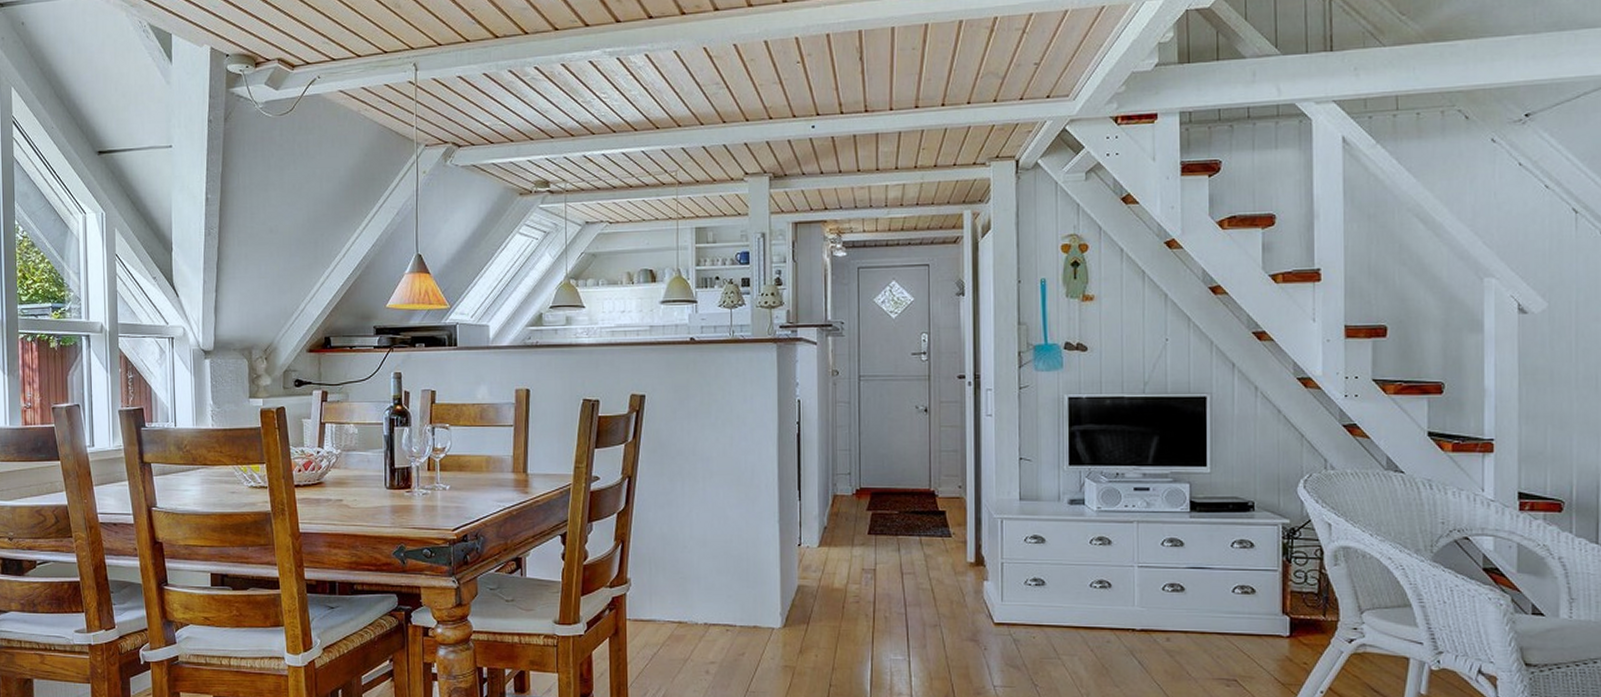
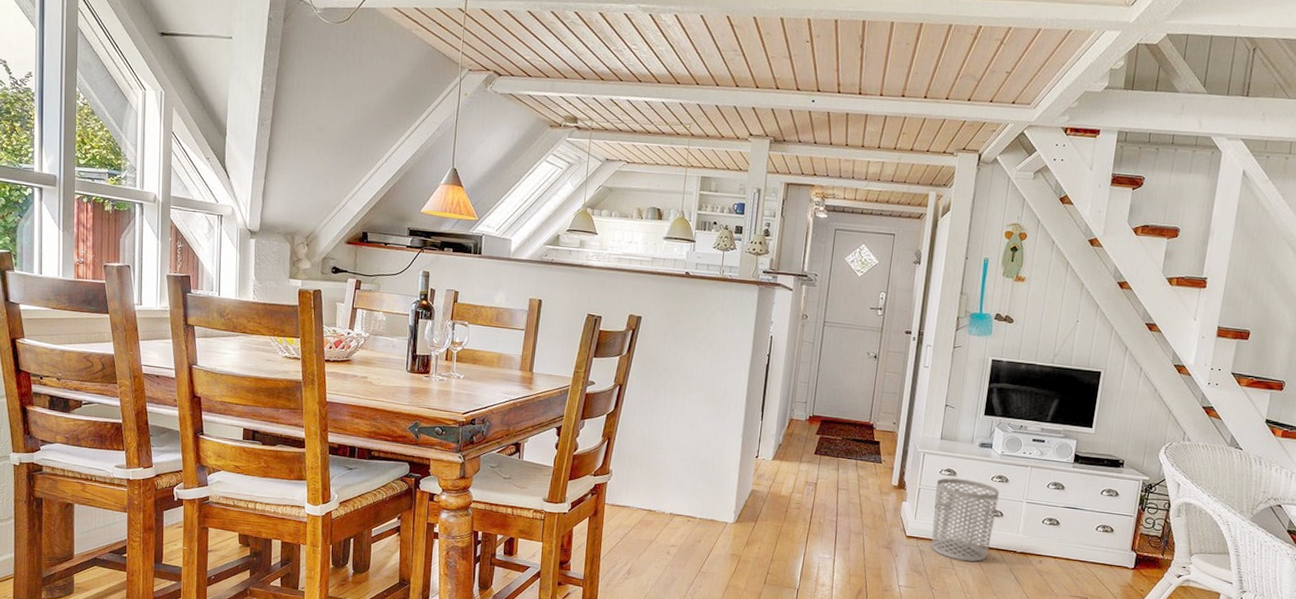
waste bin: none [1022,546,1102,648] -> present [931,478,1000,562]

